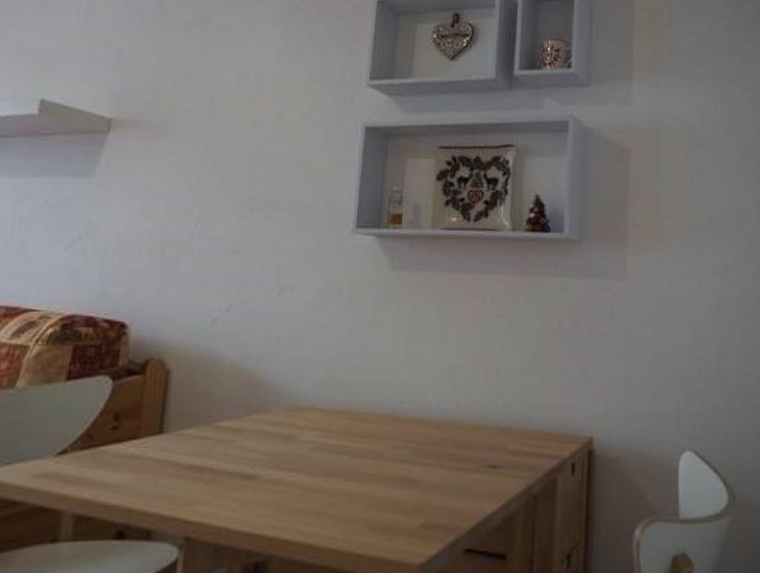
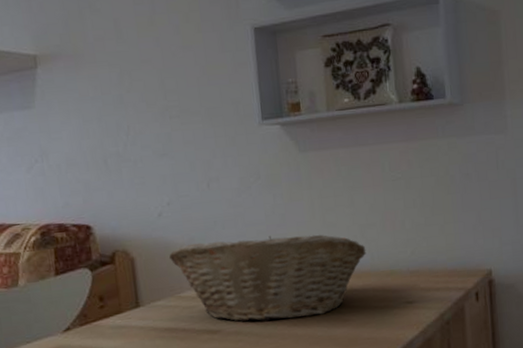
fruit basket: none [214,361,452,471] -> present [169,234,367,322]

